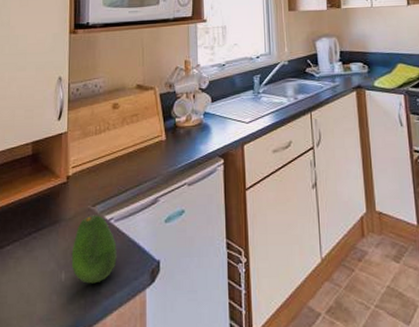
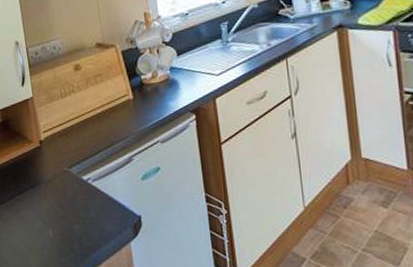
fruit: present [71,215,117,284] -> none [55,176,99,239]

